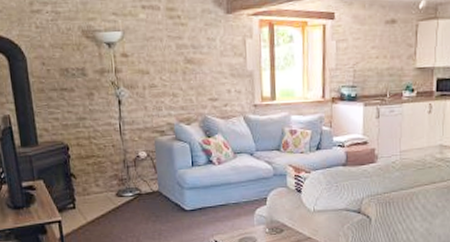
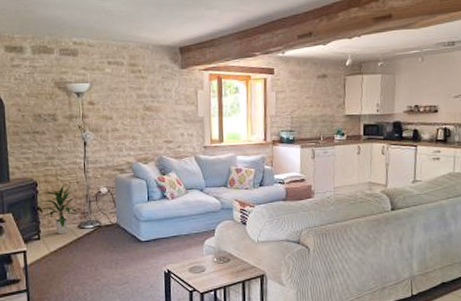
indoor plant: none [75,148,117,203] -> present [41,185,79,235]

